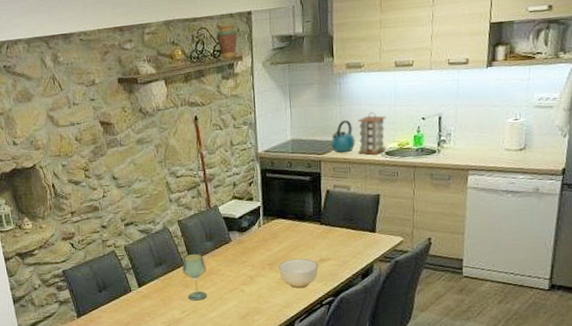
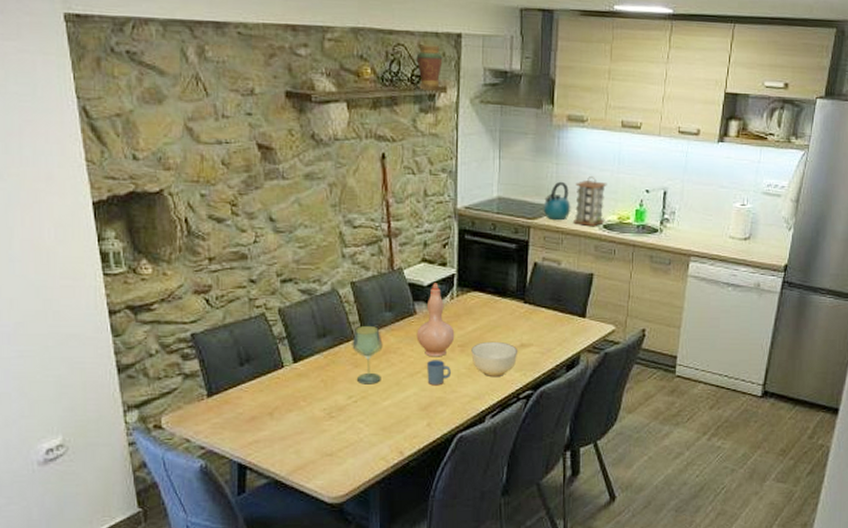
vase: none [232,215,264,275] -> present [416,283,455,357]
mug: none [242,277,263,299] -> present [426,360,451,386]

